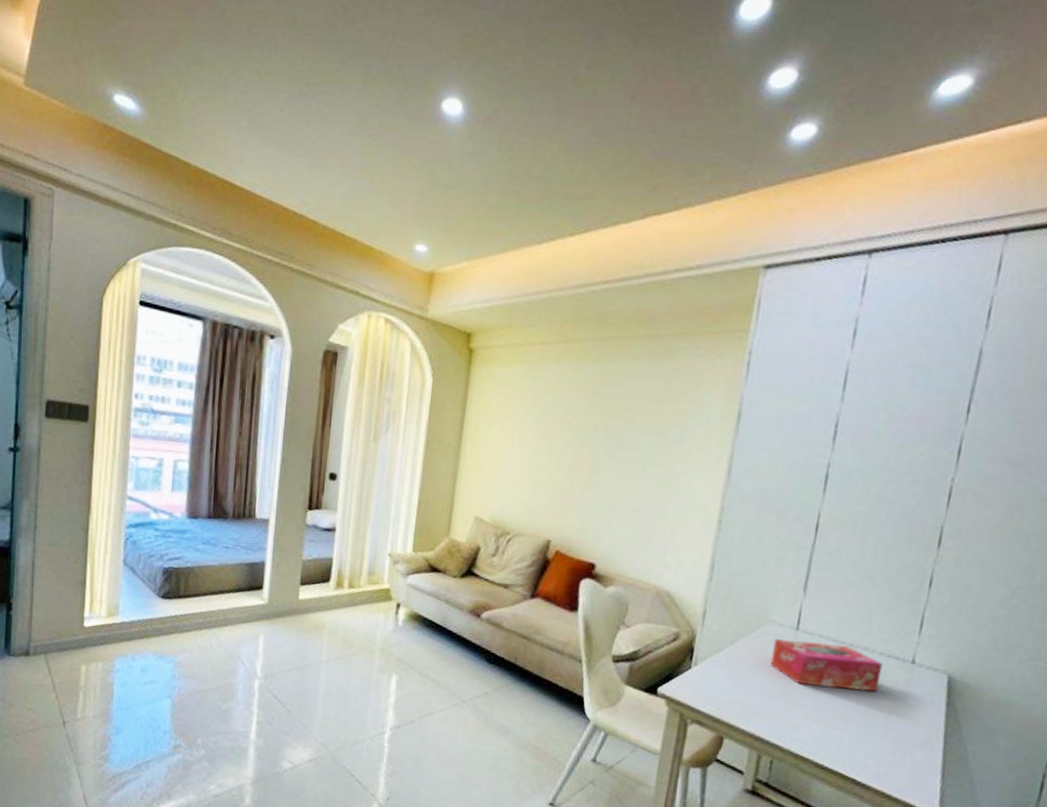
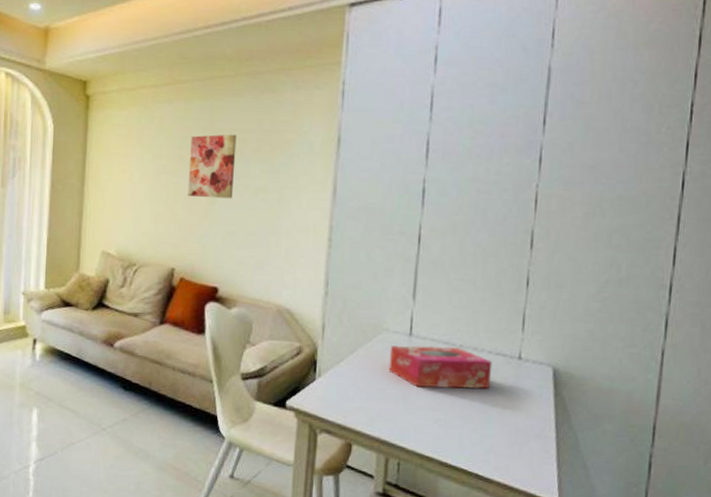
wall art: none [570,400,629,471] -> present [187,134,237,199]

